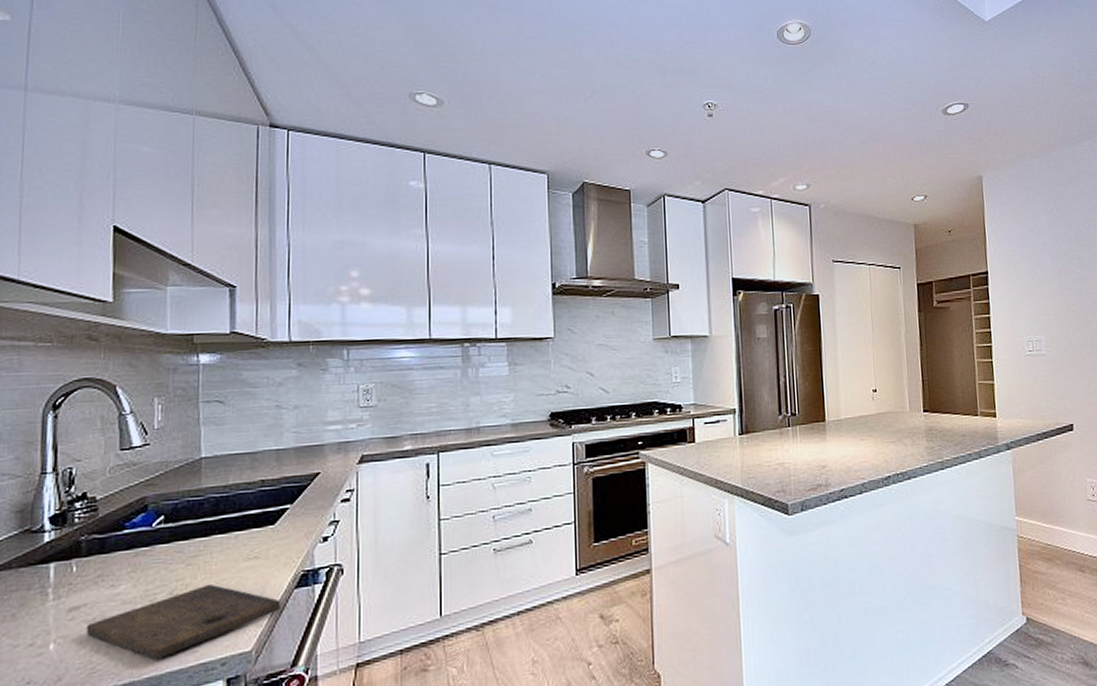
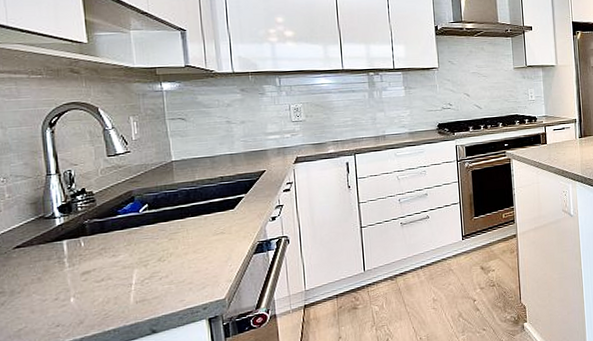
cutting board: present [85,583,281,659] -> none [97,252,244,307]

